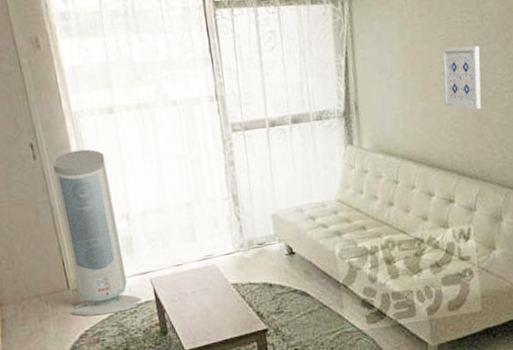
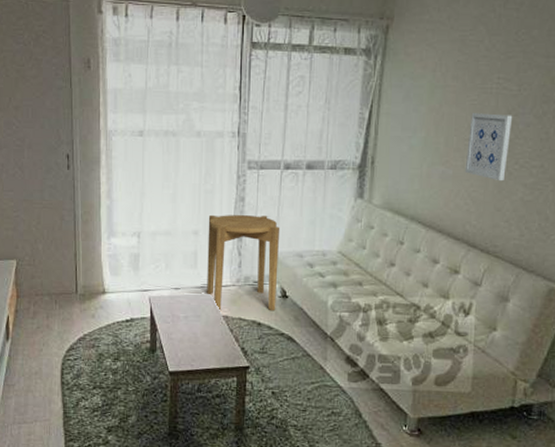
air purifier: present [52,149,142,316] -> none [74,166,138,323]
side table: none [199,176,285,281] -> present [207,214,280,312]

